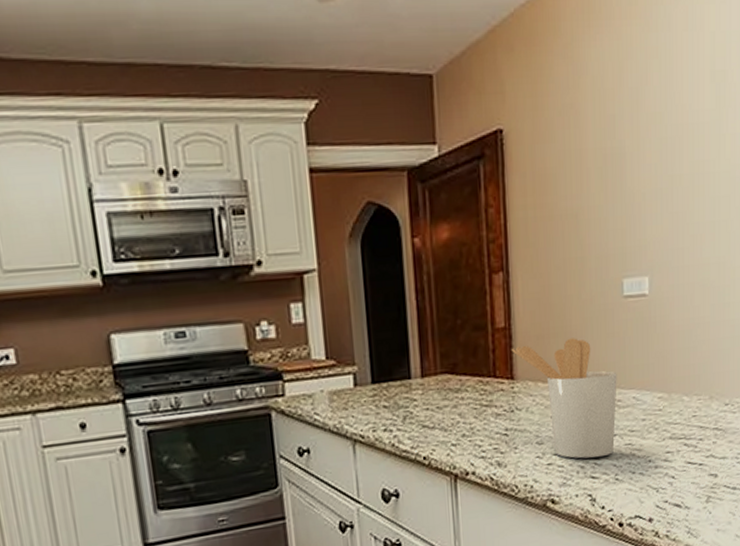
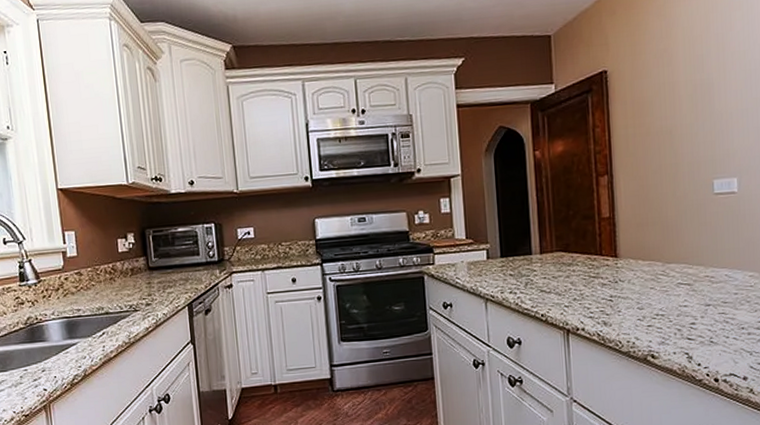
utensil holder: present [512,338,617,459] -> none [615,226,710,323]

